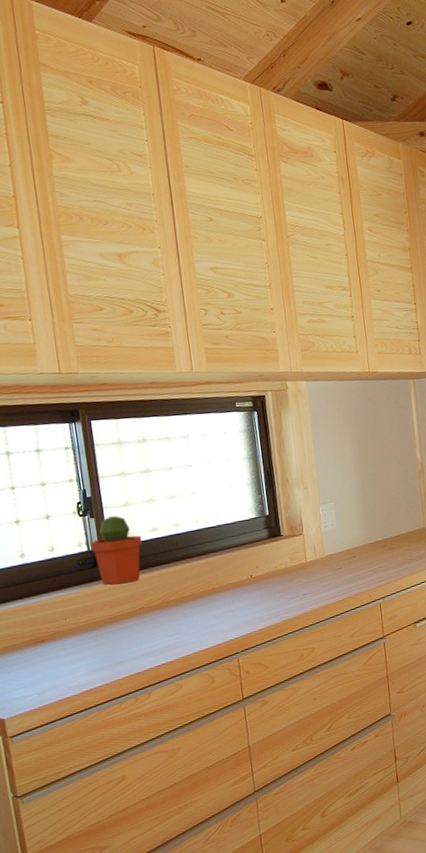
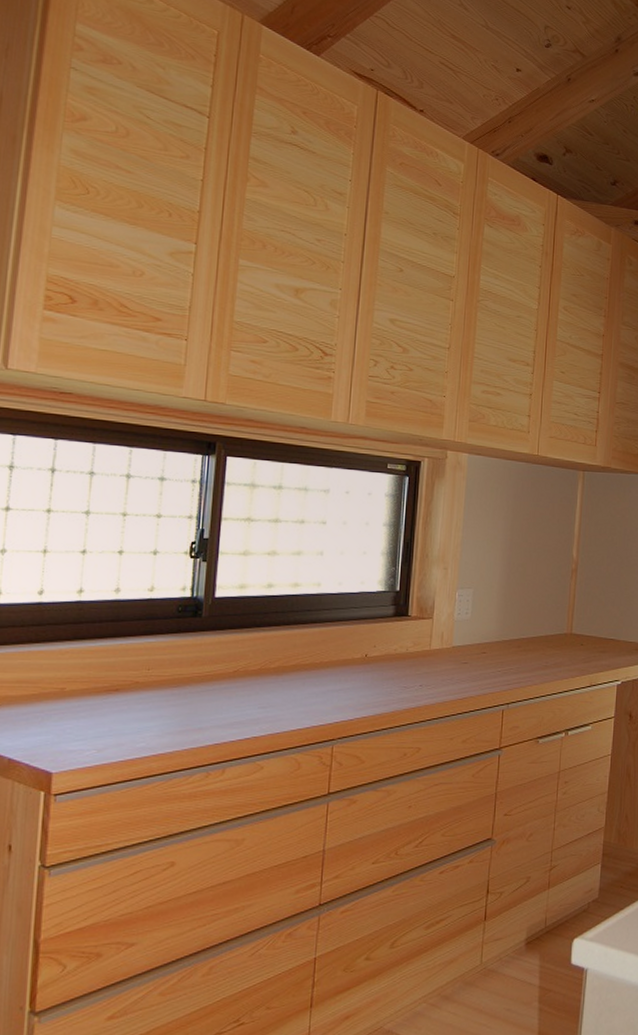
succulent plant: present [90,516,142,585] -> none [195,564,254,640]

